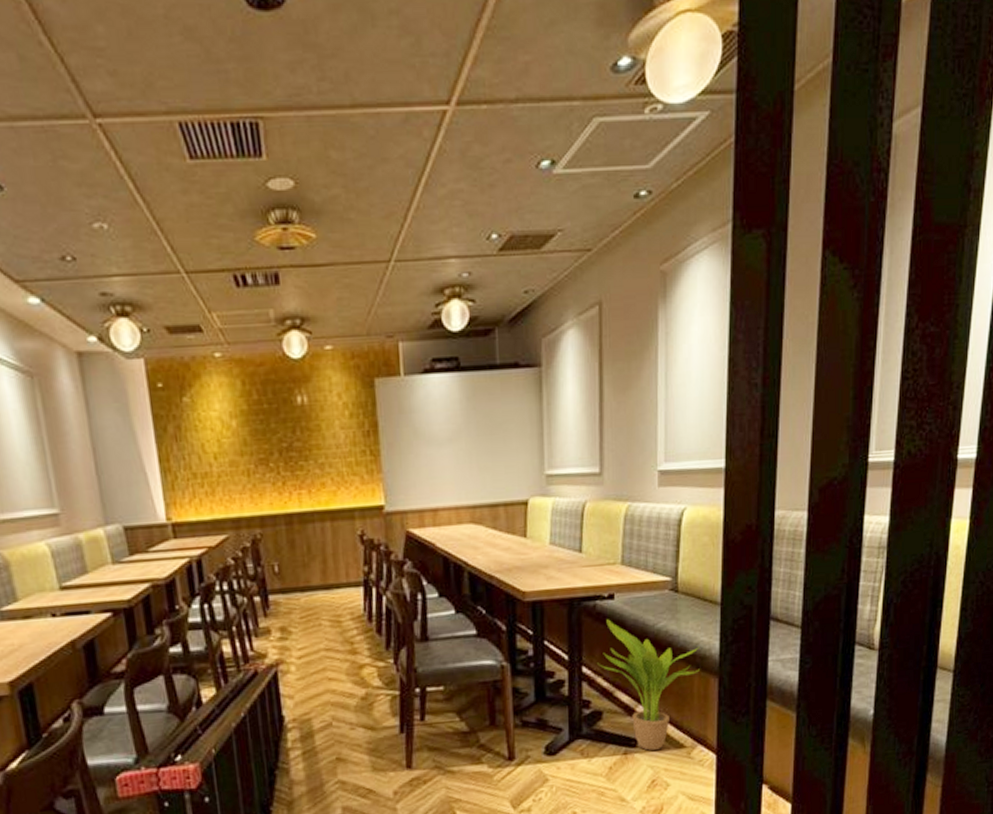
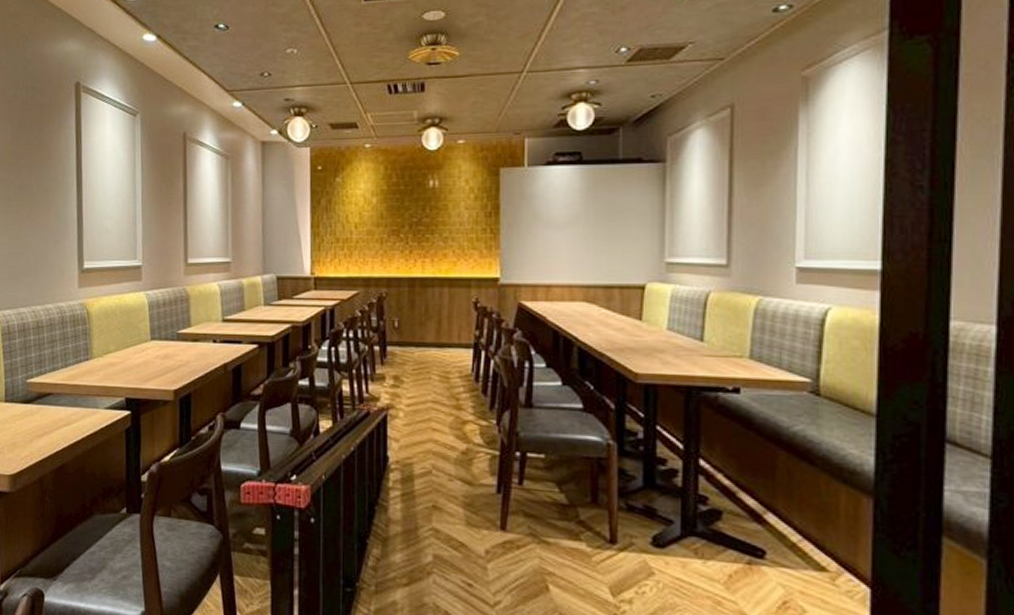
potted plant: present [597,619,700,751] -> none [717,413,848,567]

